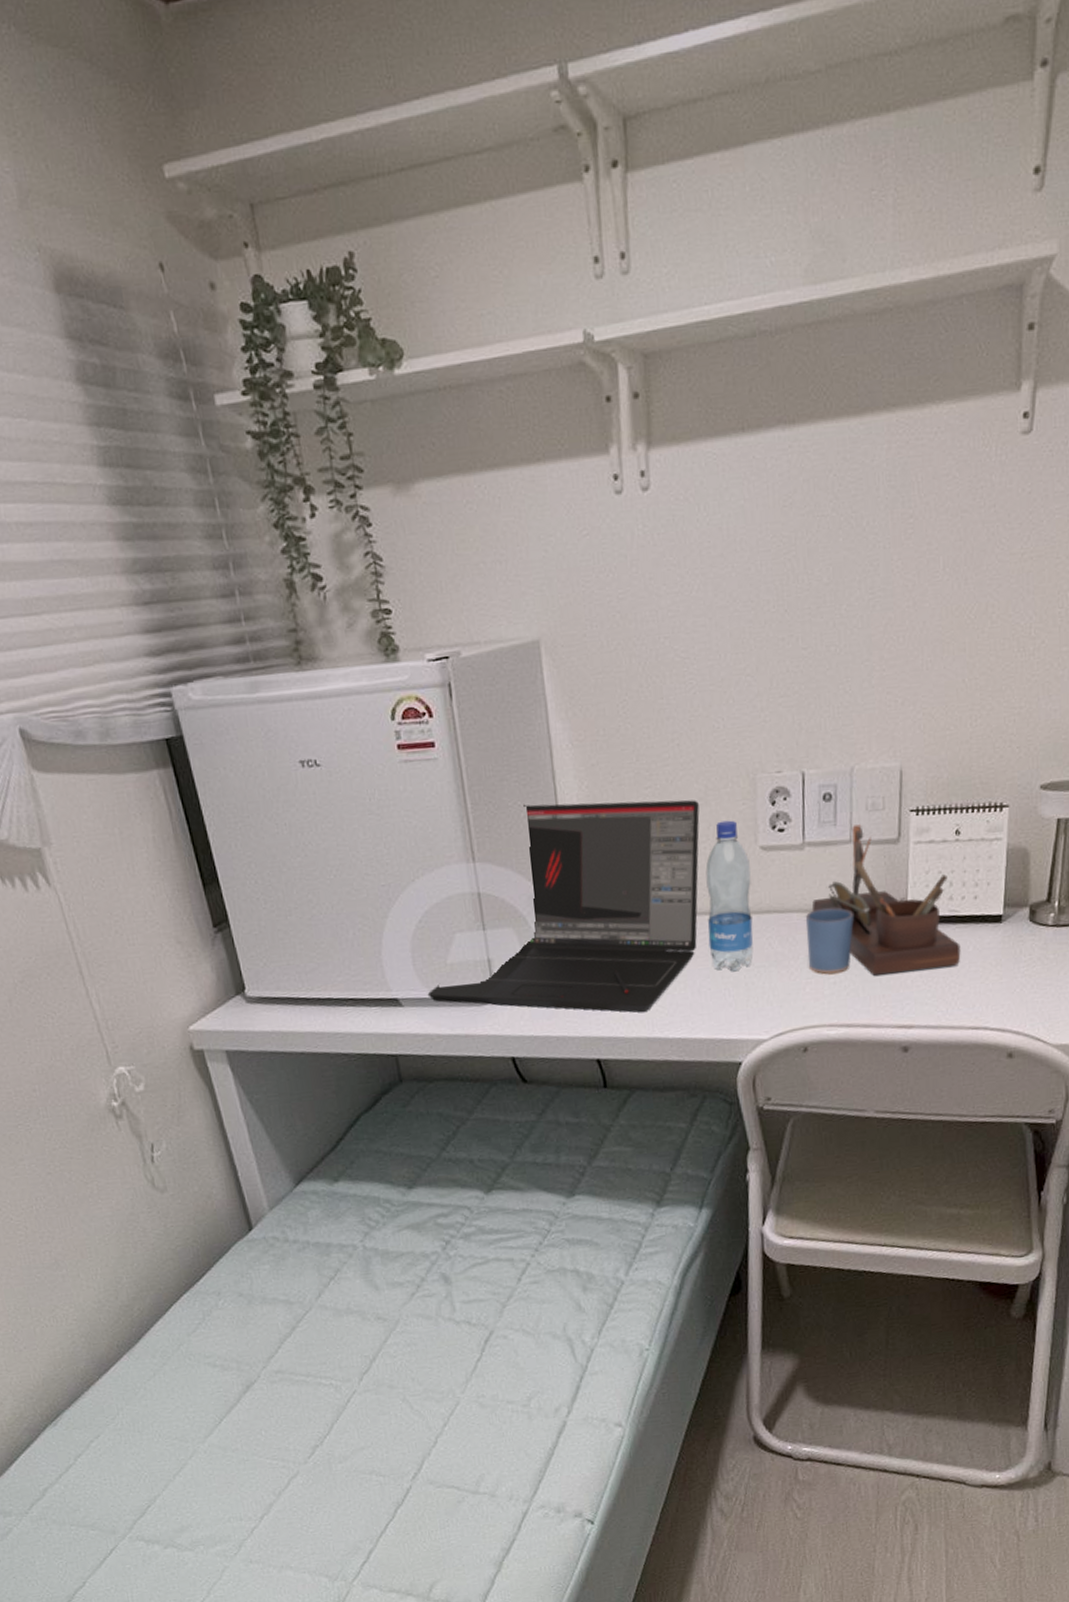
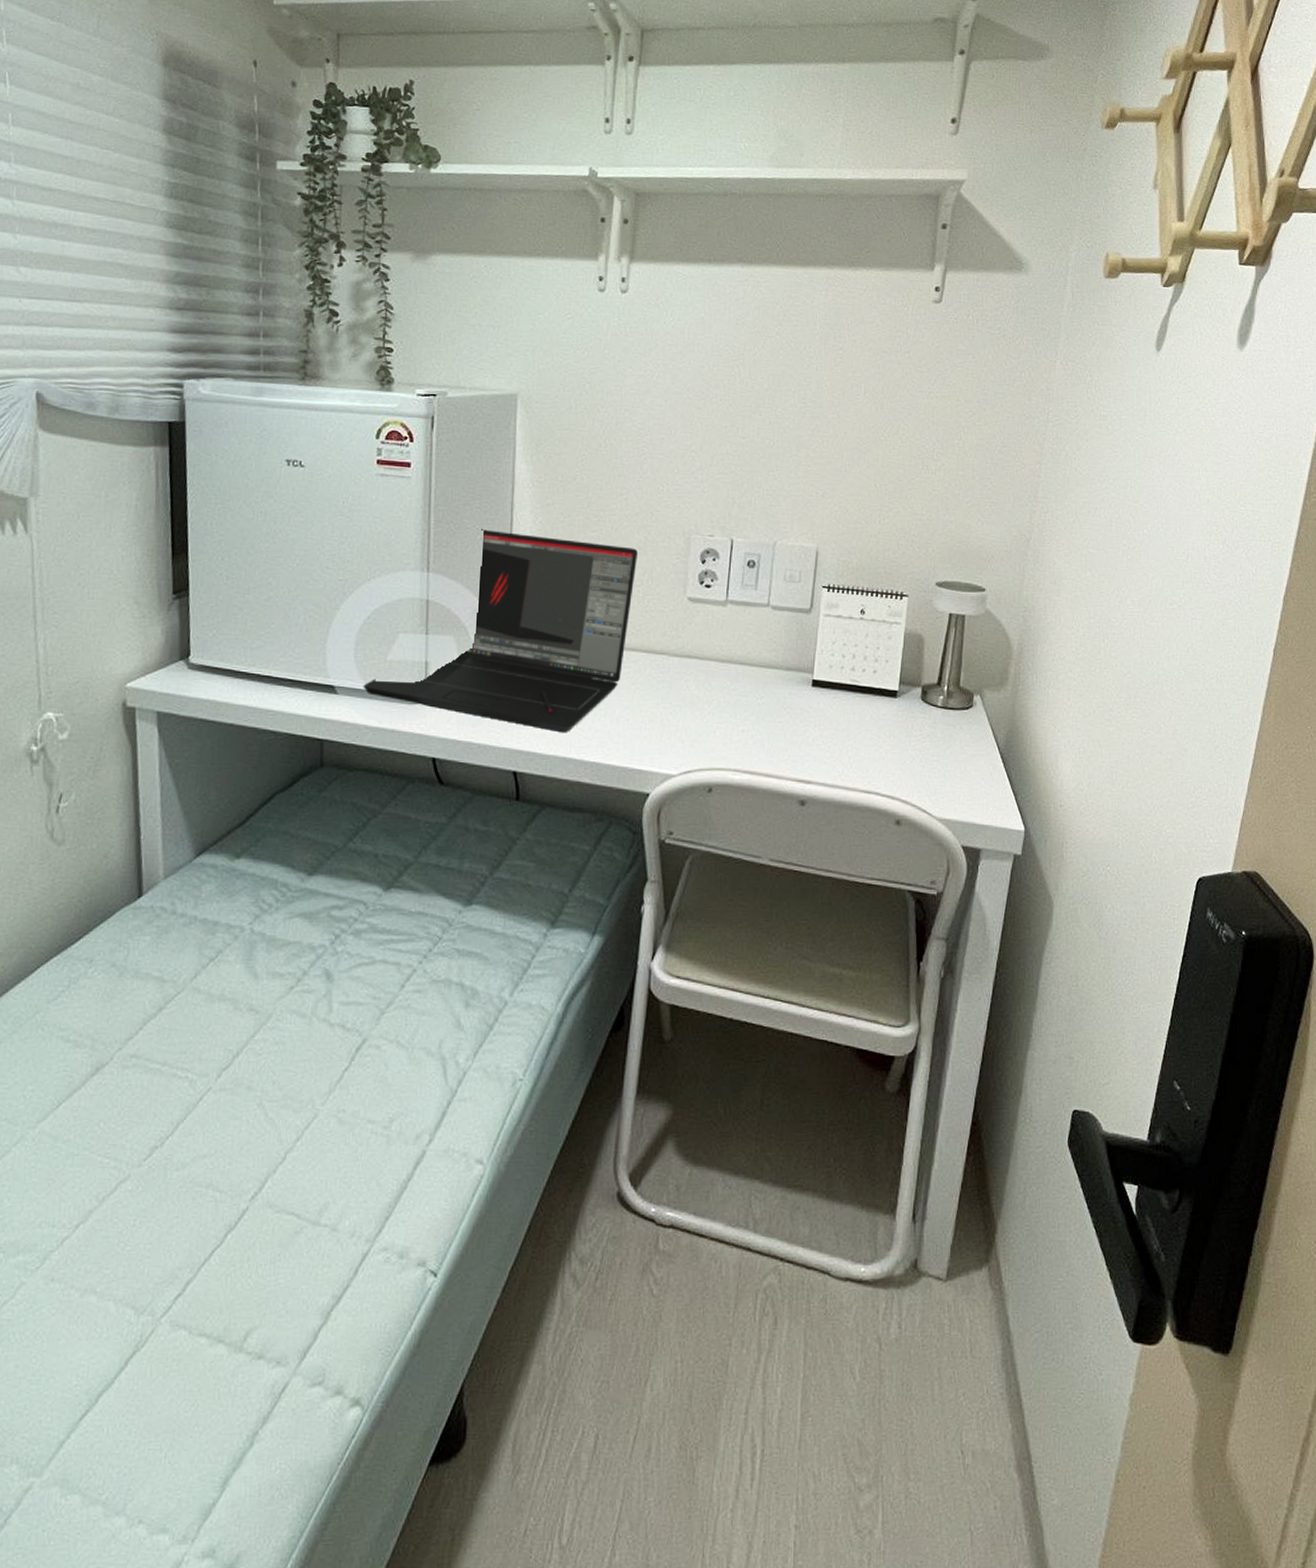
bottle: present [705,820,753,972] -> none [631,570,677,707]
mug: present [805,907,854,974] -> none [720,661,765,722]
desk organizer: present [812,824,961,976] -> none [729,592,859,732]

